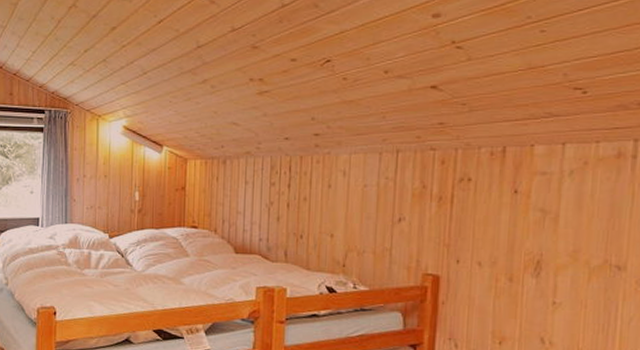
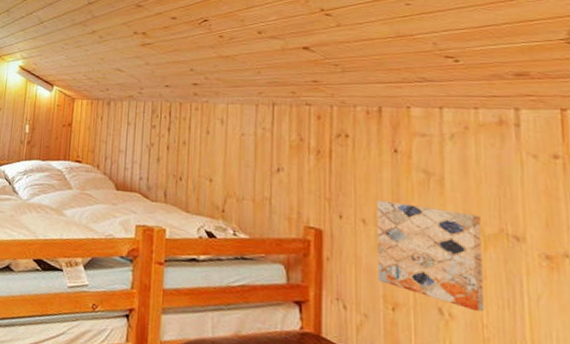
wall art: none [489,241,588,338] -> present [377,199,485,312]

